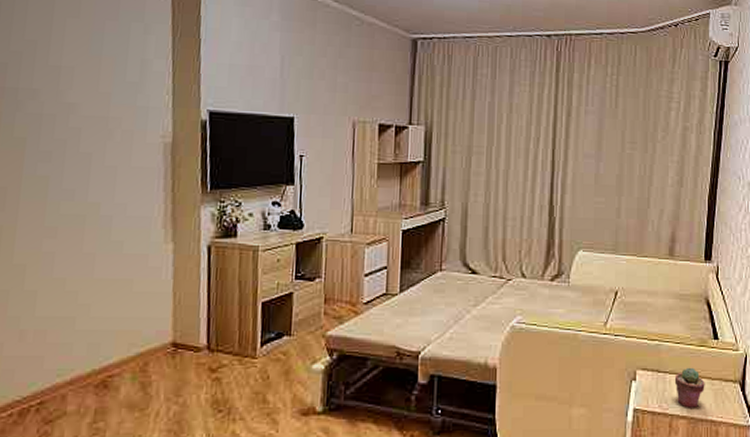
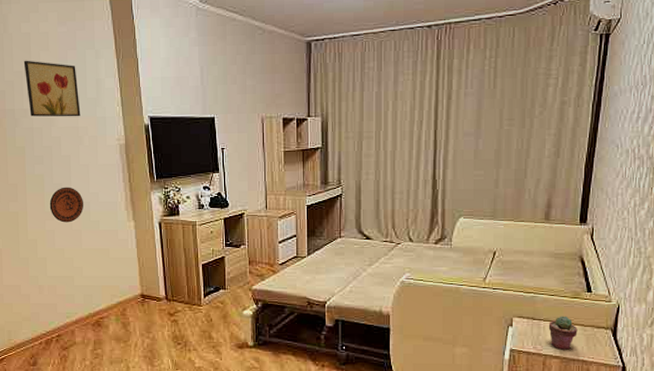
wall art: none [40,27,115,105] -> present [23,60,81,117]
decorative plate: none [52,194,104,243] -> present [49,187,83,223]

